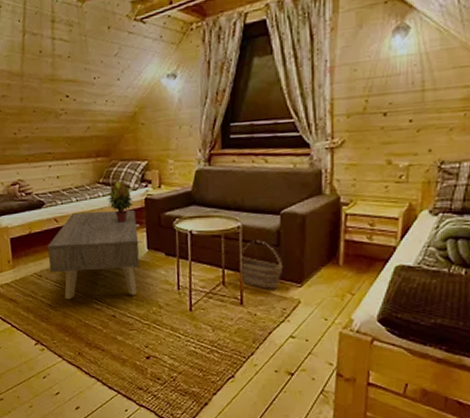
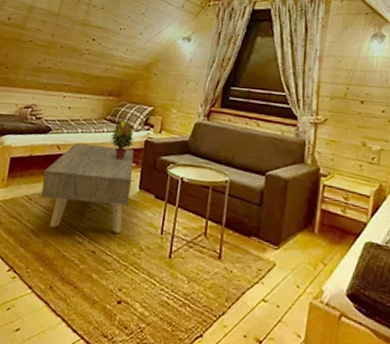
basket: present [239,240,284,290] -> none [222,196,263,249]

